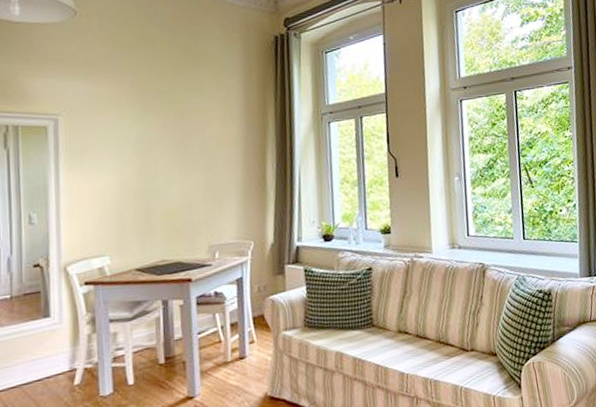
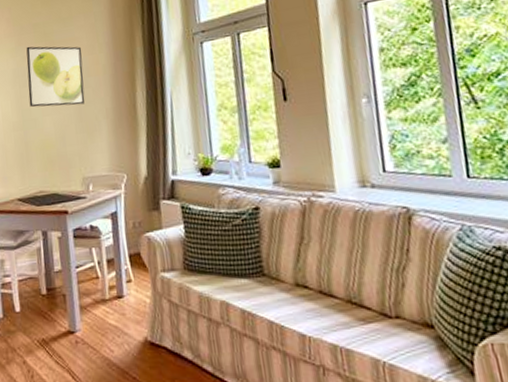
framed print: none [152,113,215,176] -> present [26,46,85,107]

